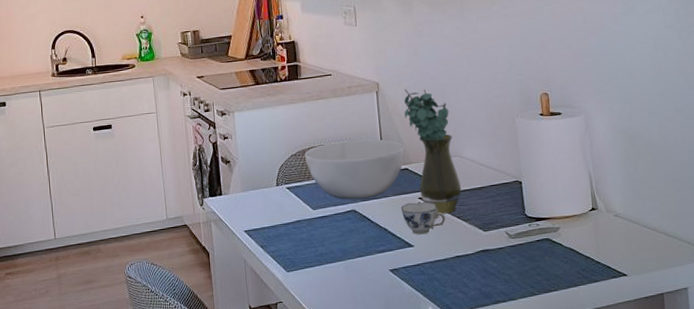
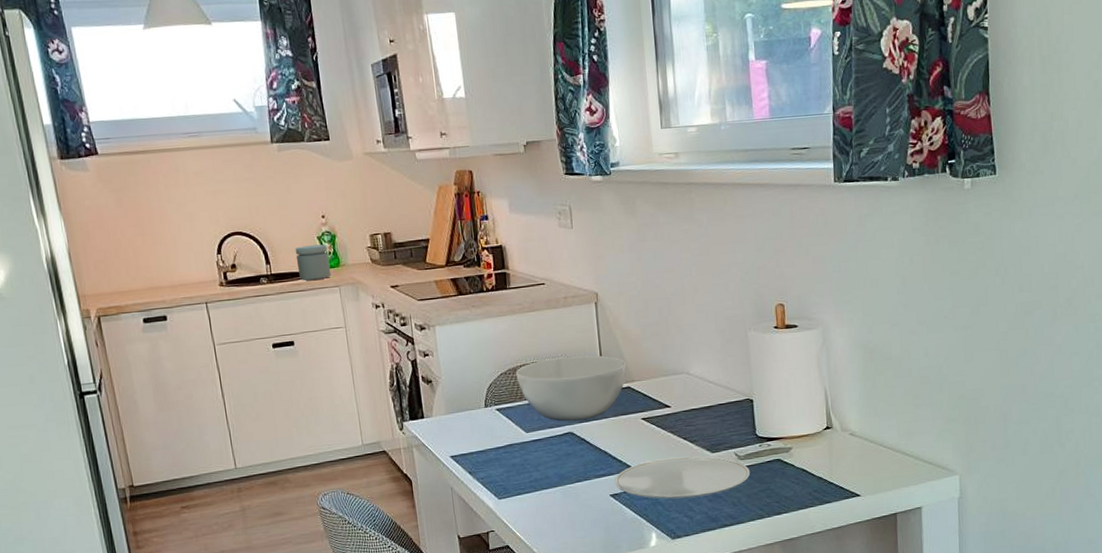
jar: none [117,40,147,72] -> present [295,244,331,281]
plate: none [393,234,521,275] -> present [614,455,751,499]
teacup: present [400,201,446,235] -> none [622,422,671,458]
vase: present [404,89,461,214] -> none [626,300,688,436]

